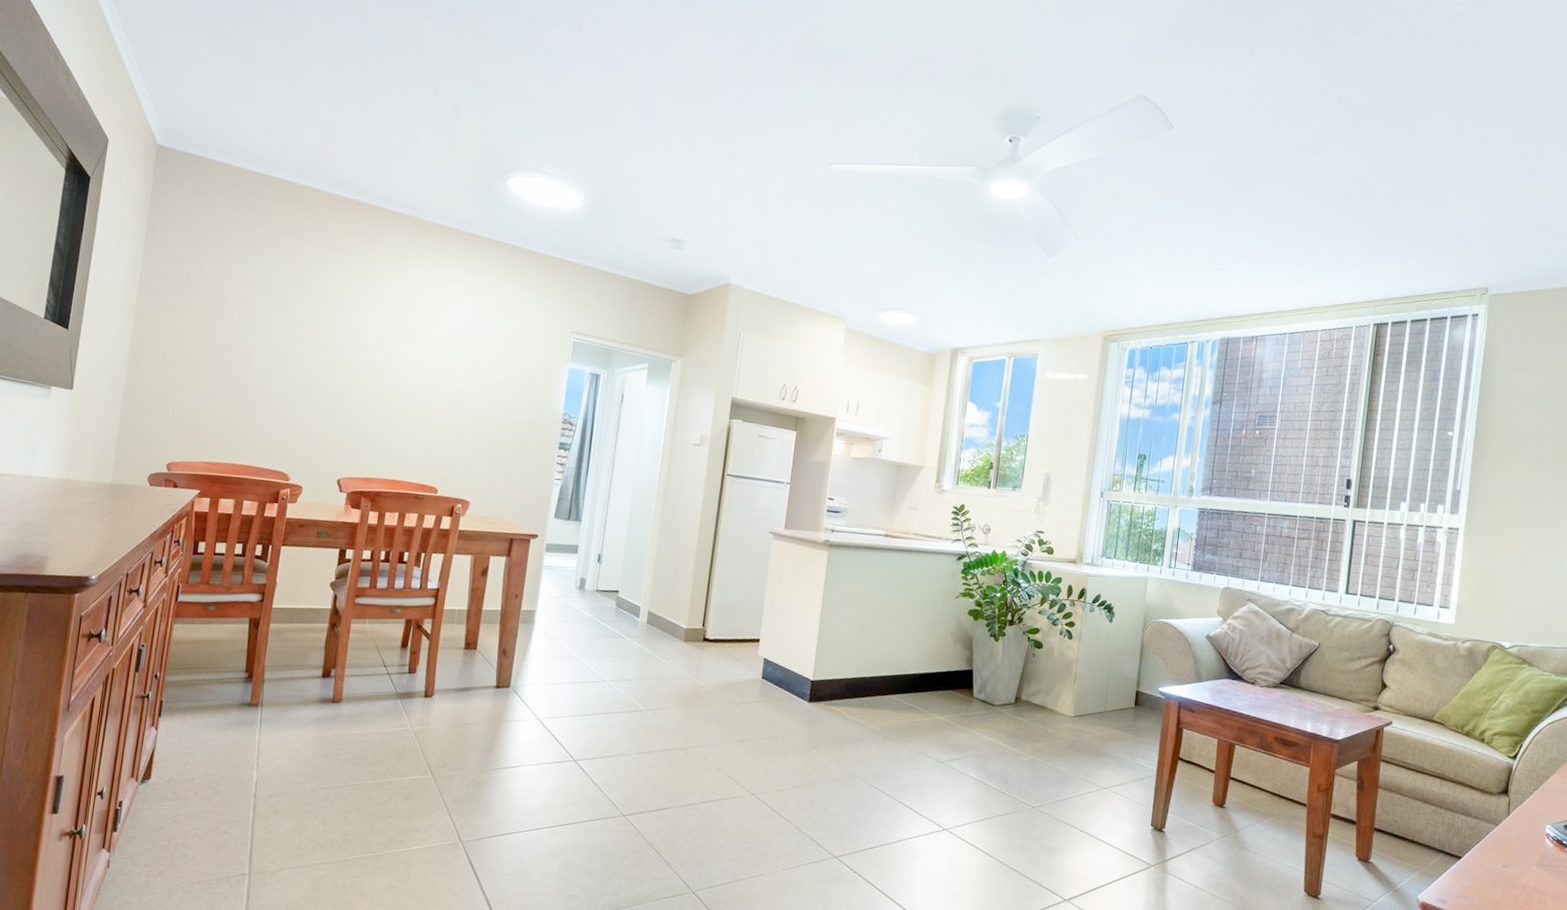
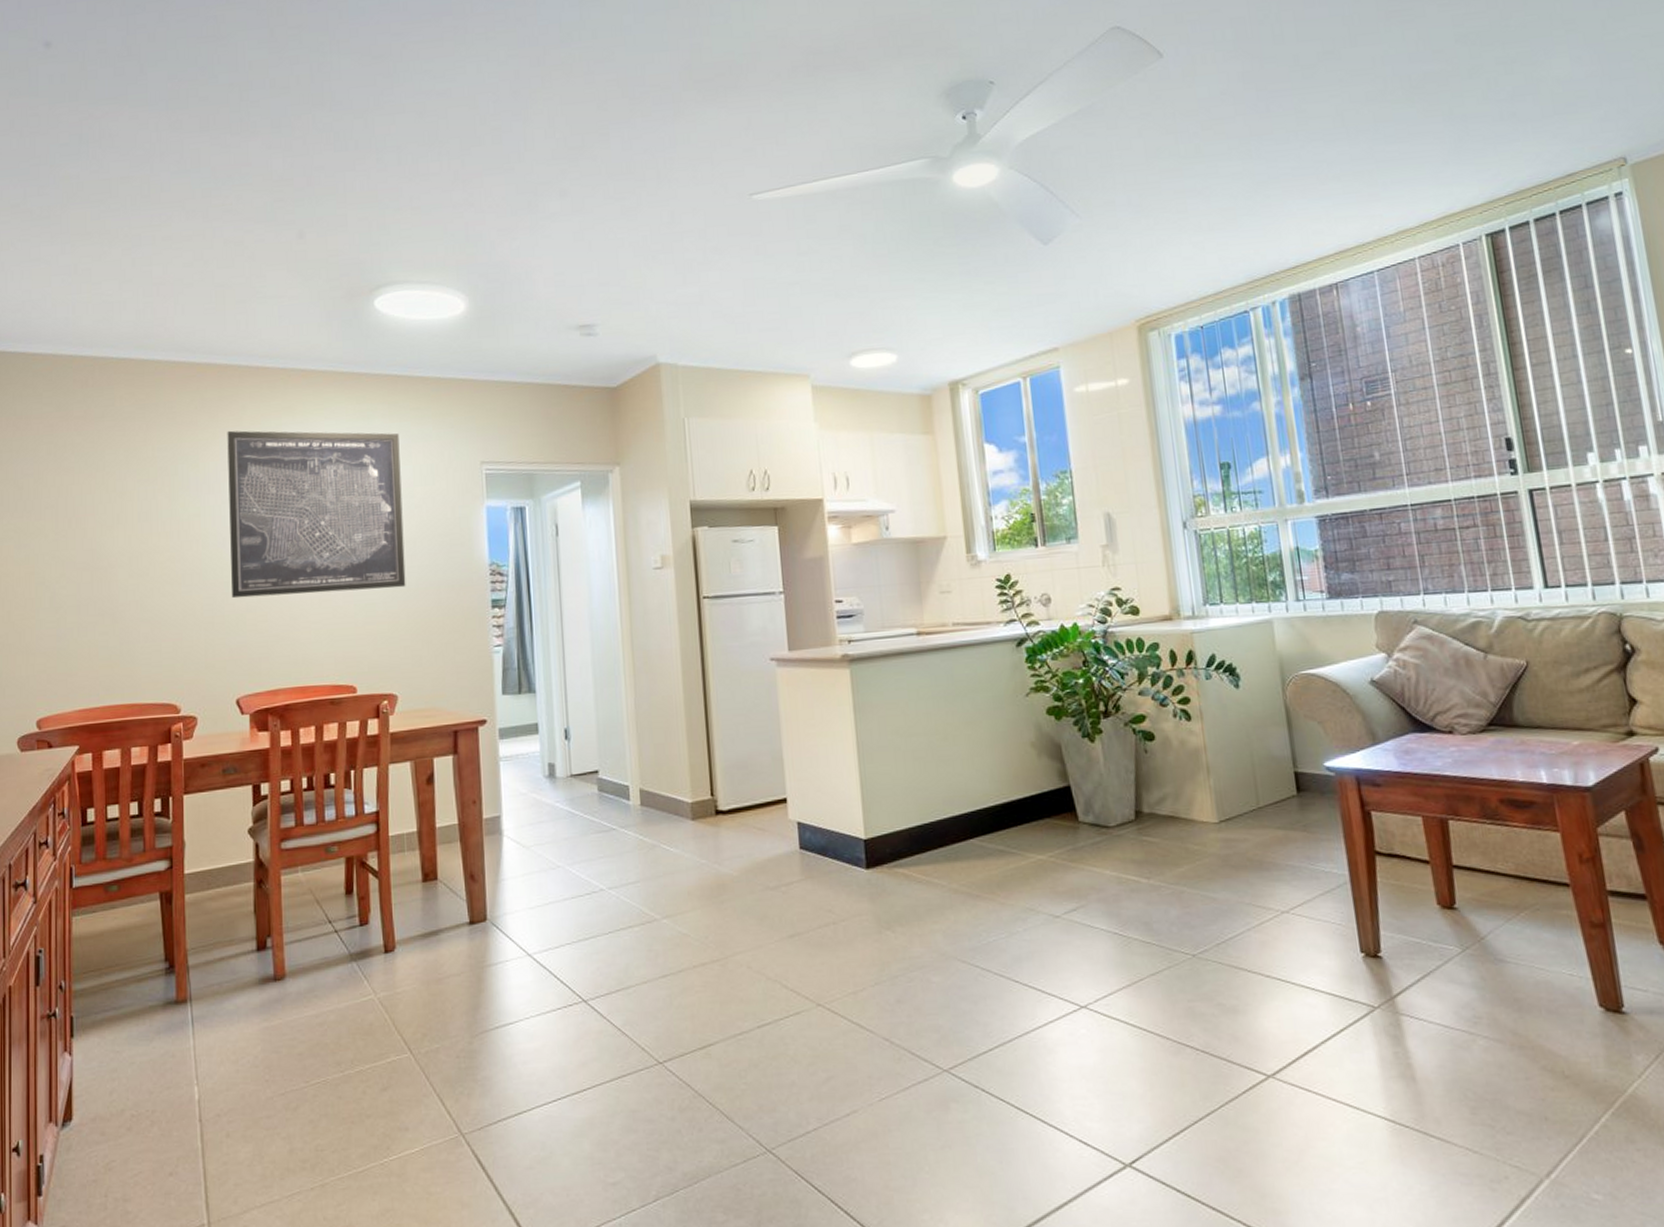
wall art: none [347,261,509,418] -> present [227,430,406,599]

